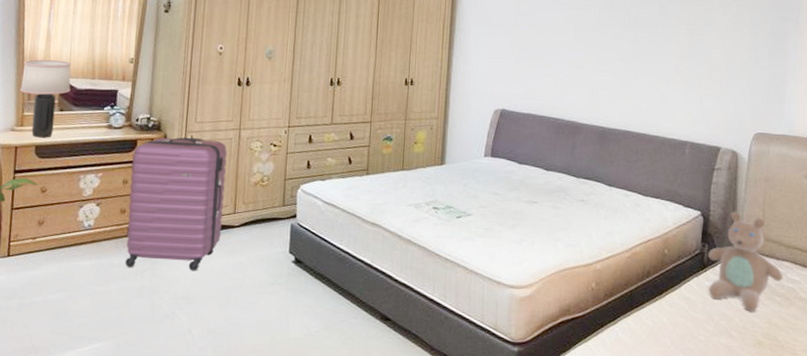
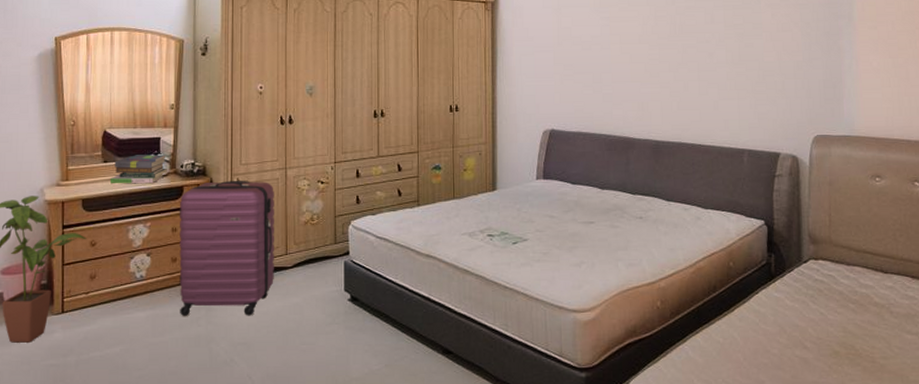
table lamp: present [19,59,71,138] -> none [62,111,114,191]
books: none [64,105,123,135] -> present [109,154,167,184]
teddy bear: present [707,212,783,312] -> none [774,219,855,321]

